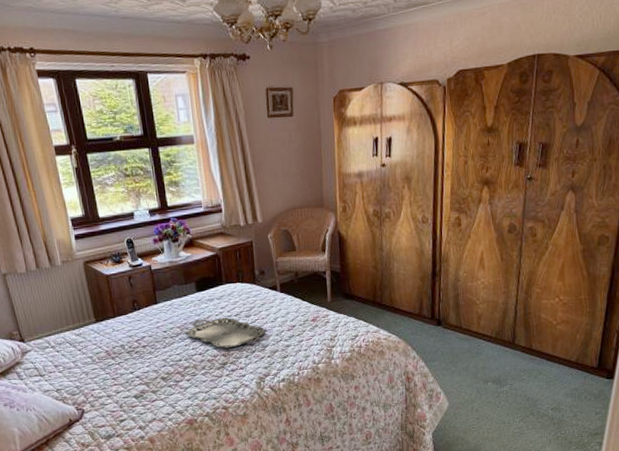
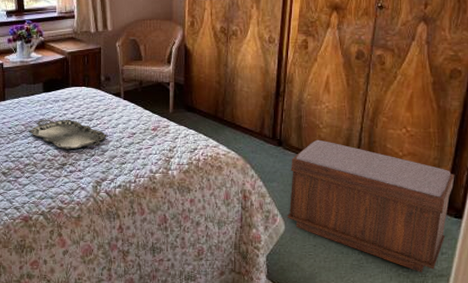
bench: none [450,315,606,433] -> present [287,139,455,272]

